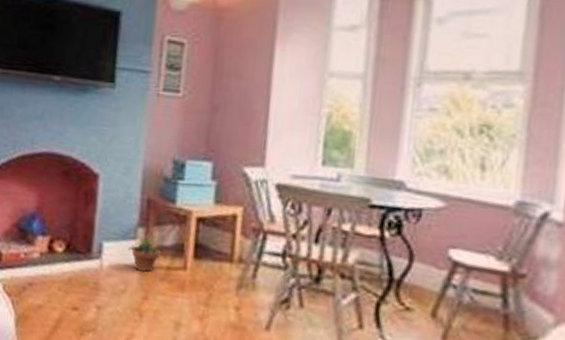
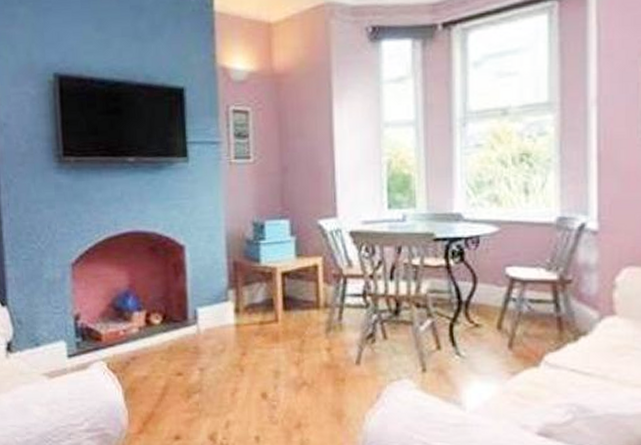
potted plant: present [127,232,163,272] -> none [221,293,254,330]

